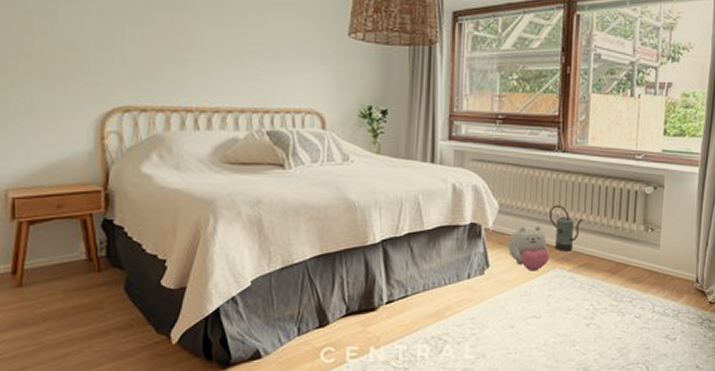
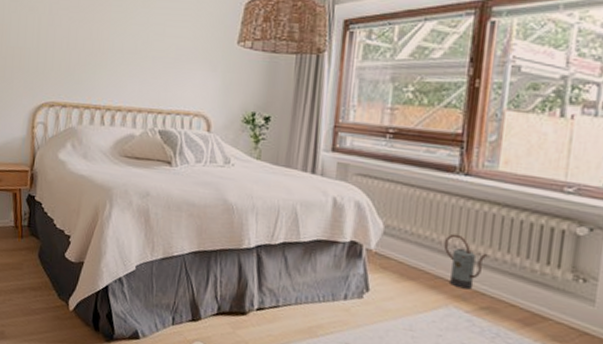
plush toy: present [507,226,549,271] -> none [391,252,443,305]

